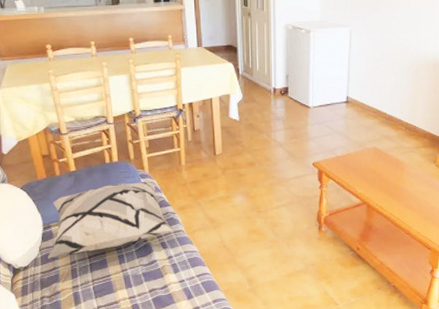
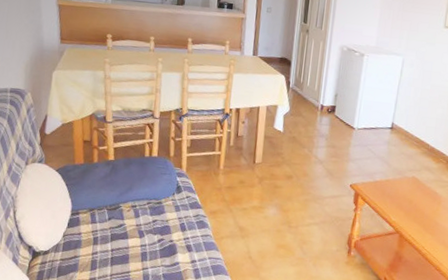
decorative pillow: present [47,182,173,259] -> none [70,179,201,246]

